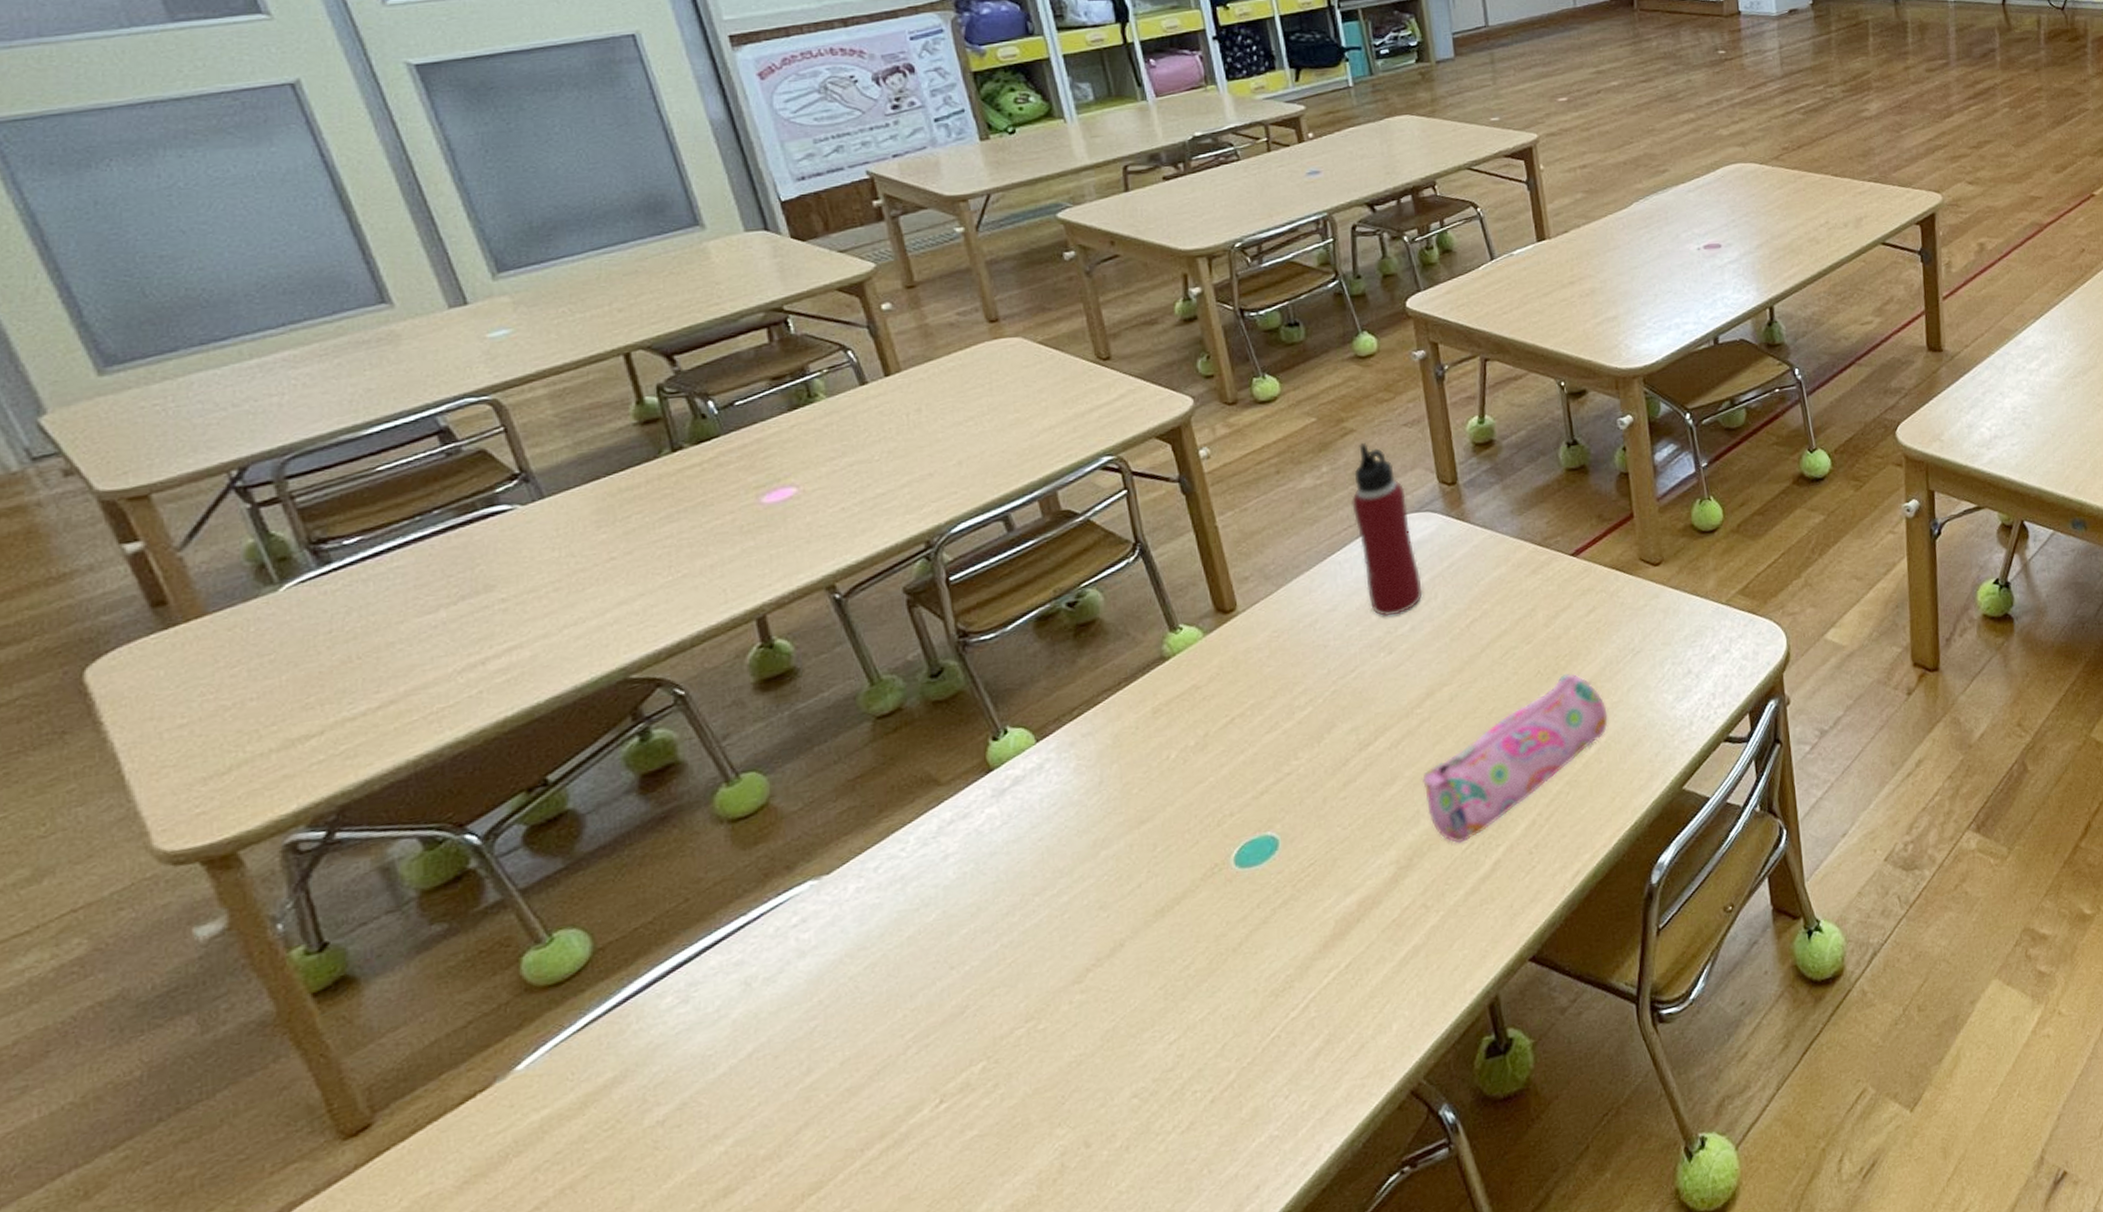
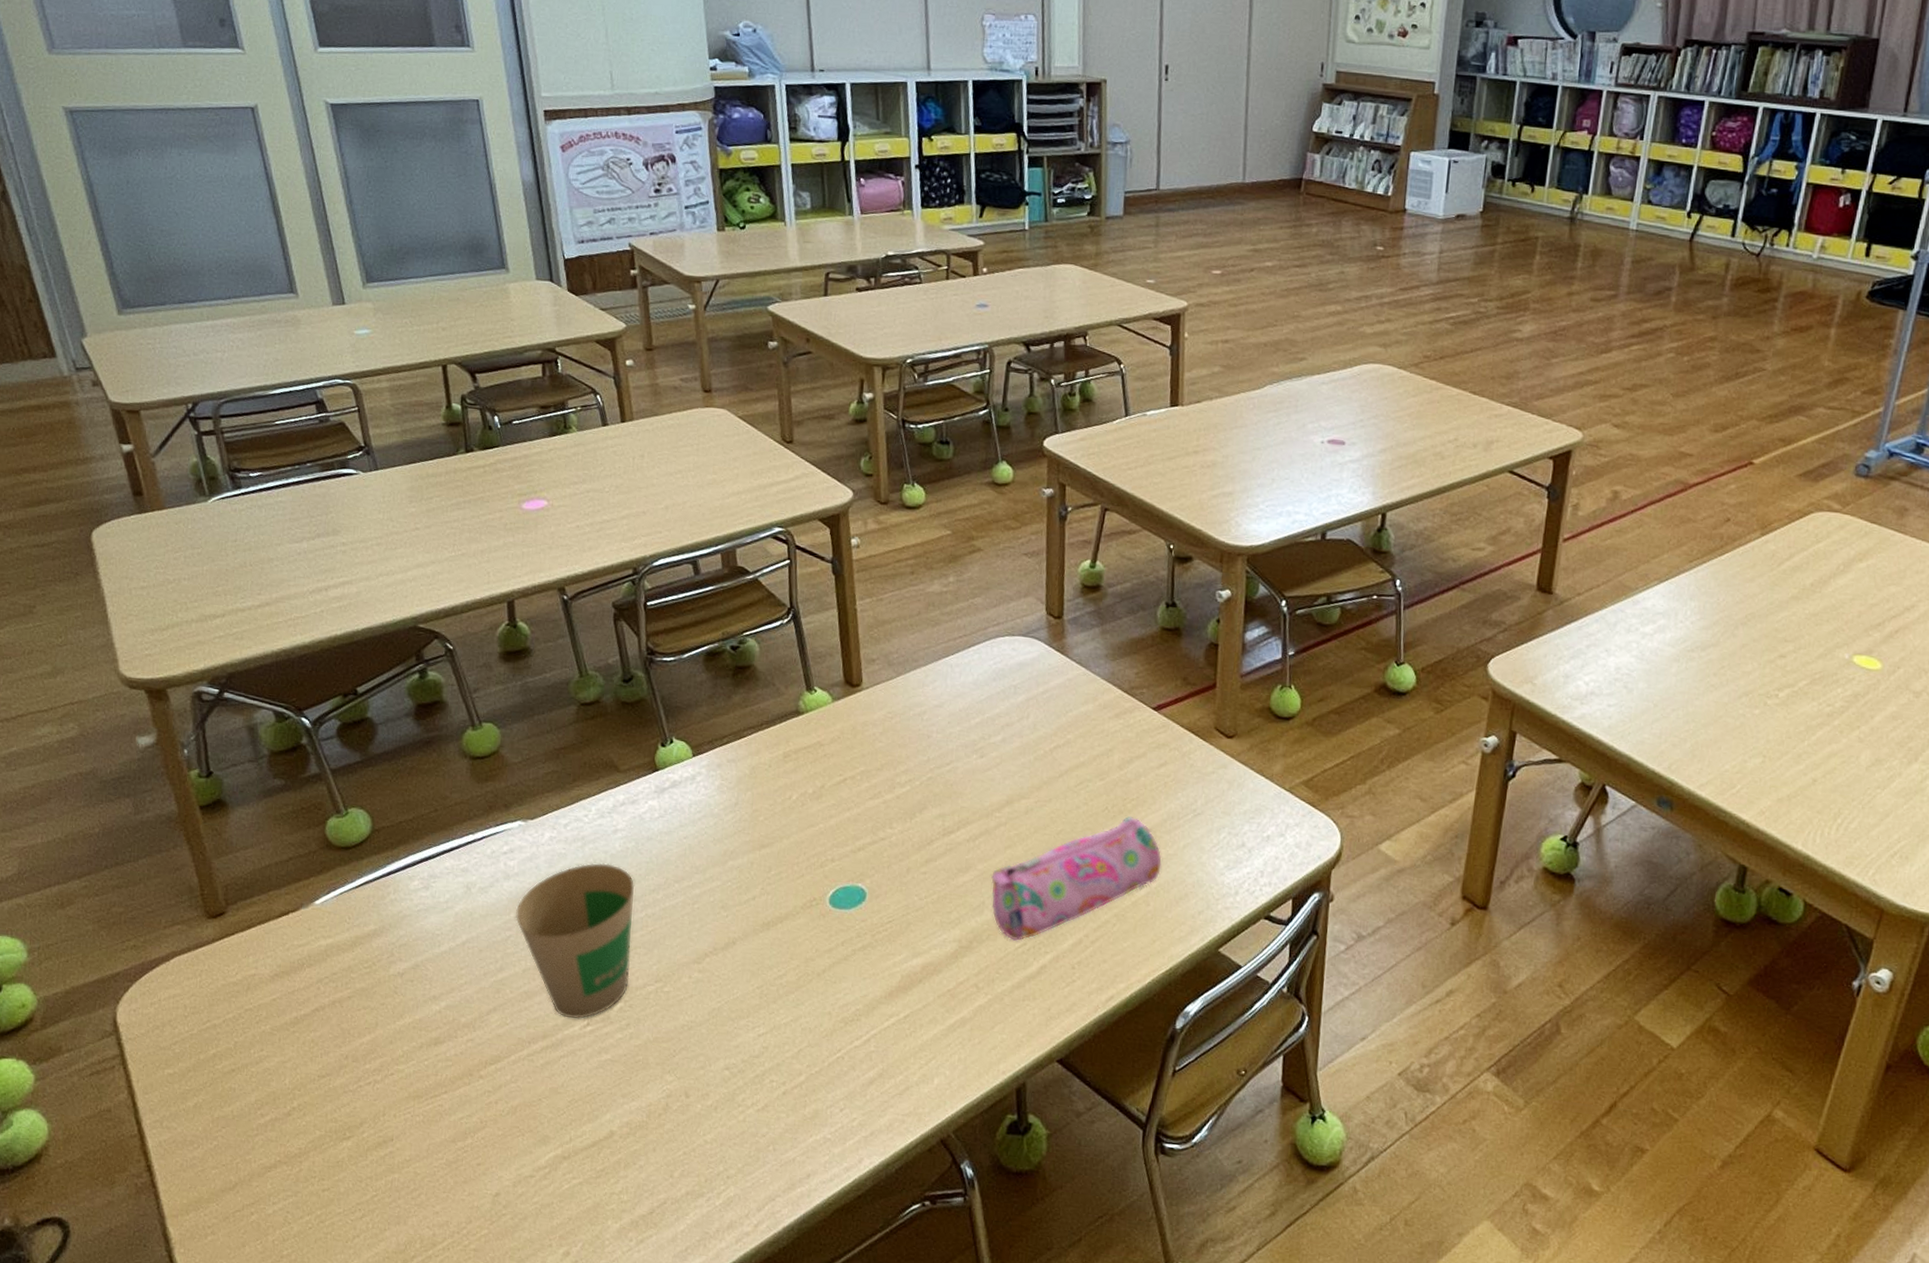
paper cup: none [819,897,991,1104] -> present [515,863,635,1020]
water bottle: present [1351,442,1423,617] -> none [969,562,1018,725]

